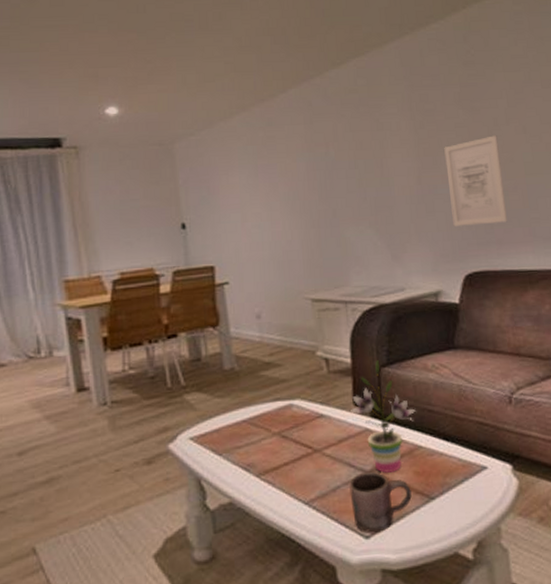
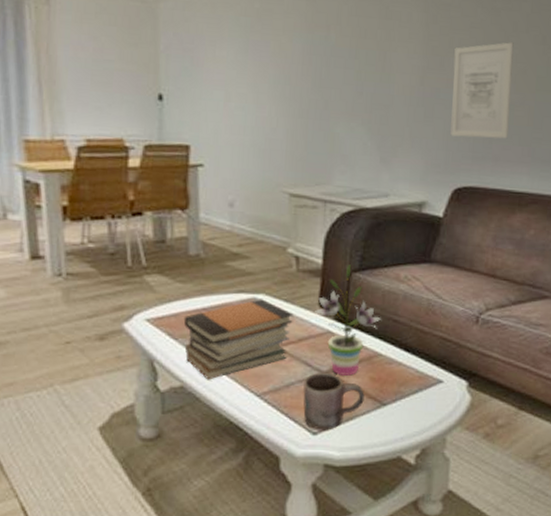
book stack: none [225,404,331,493] -> present [183,299,294,380]

